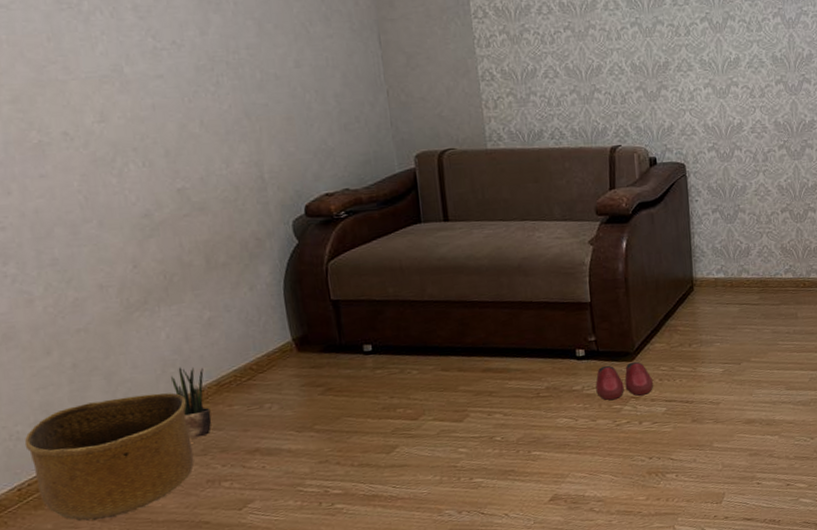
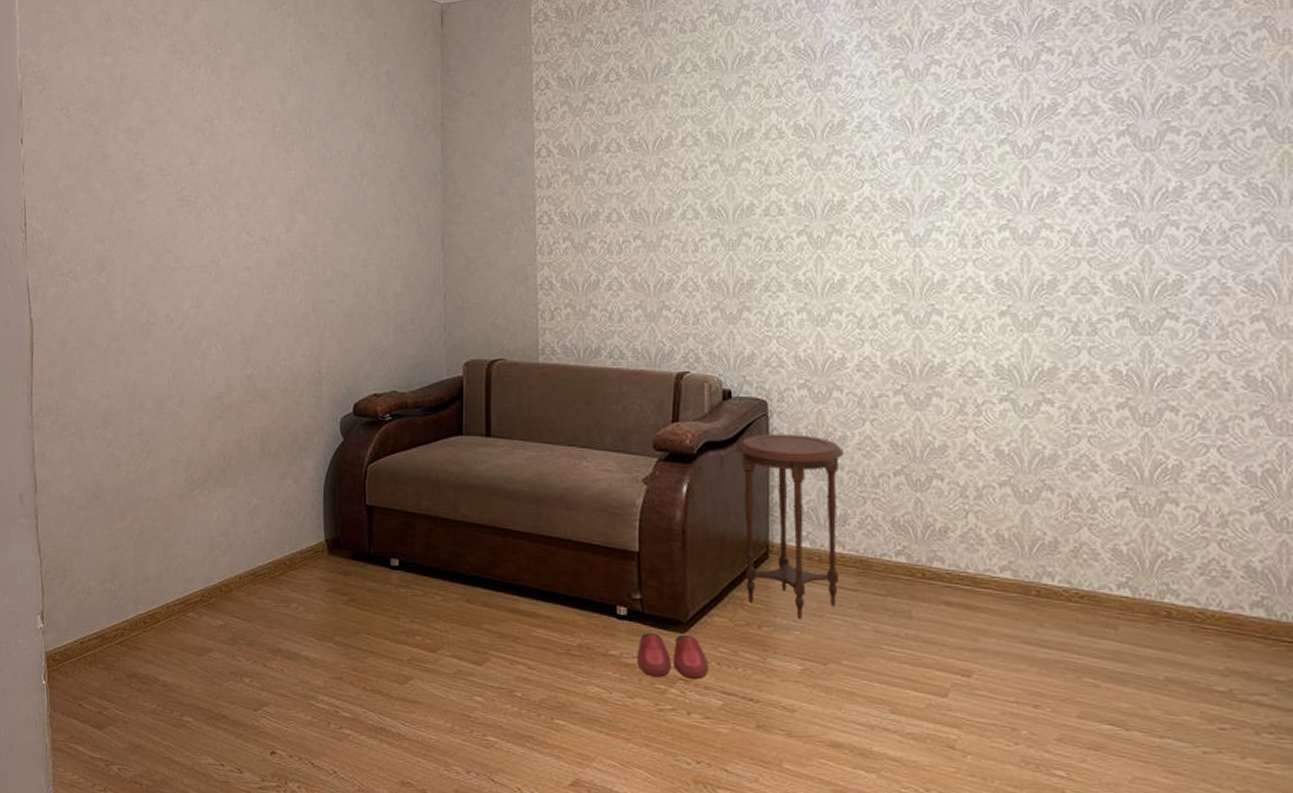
basket: present [24,392,194,521] -> none [92,570,224,690]
potted plant: present [171,367,212,439] -> none [216,550,244,625]
side table: none [664,188,747,335] -> present [737,434,844,621]

